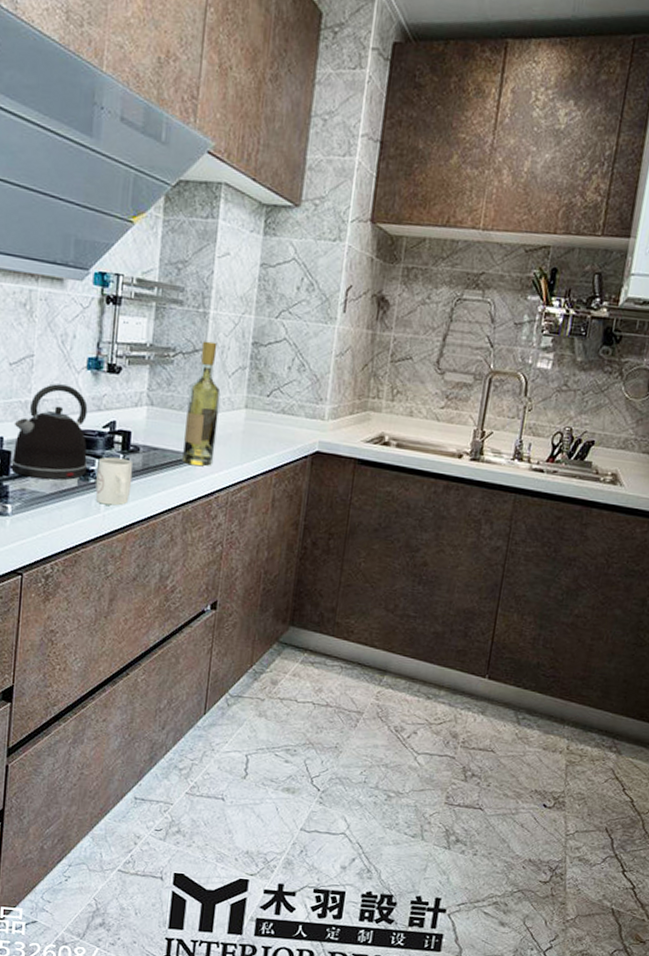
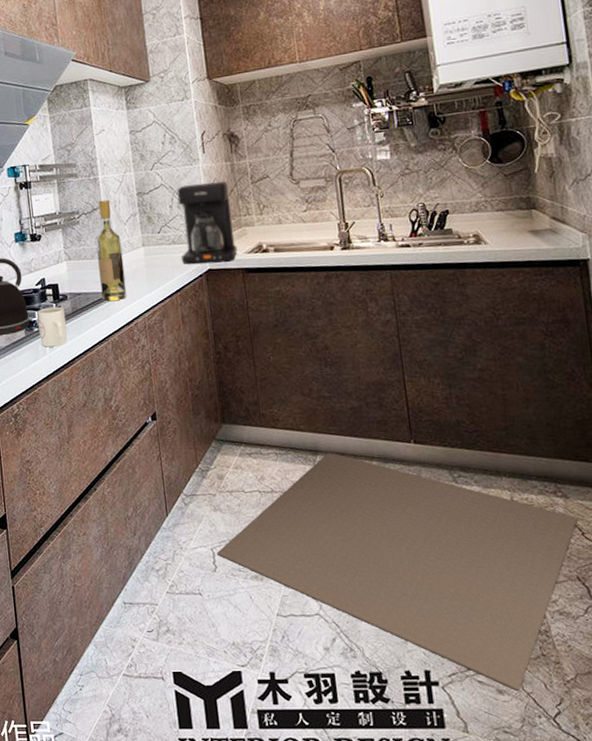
door mat: none [250,674,624,925] -> present [216,452,579,691]
coffee maker: none [287,345,364,447] -> present [177,181,238,264]

